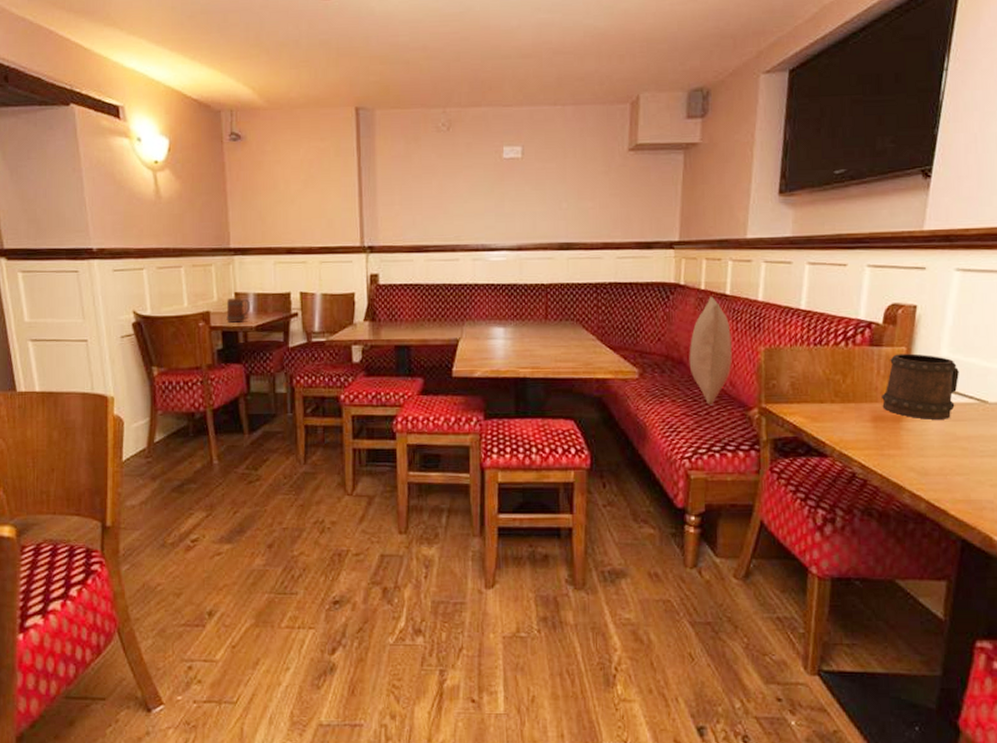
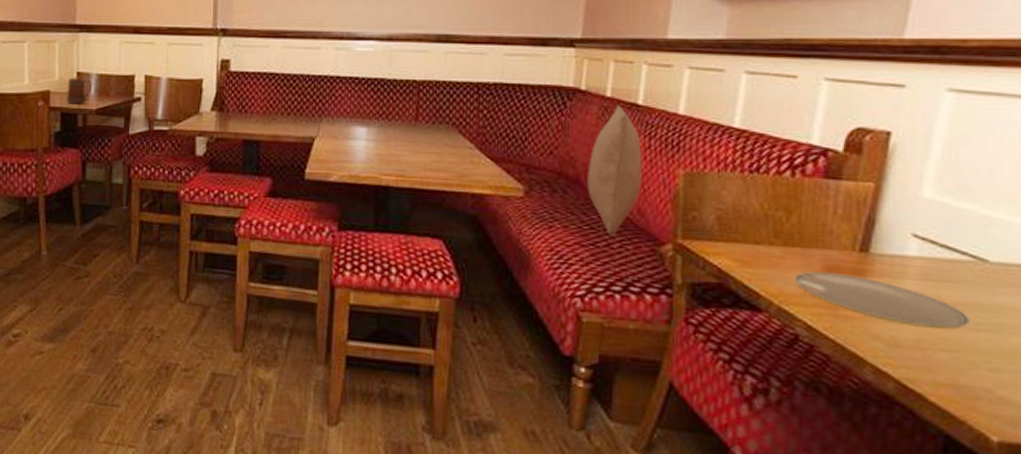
plate: none [850,420,977,458] -> present [793,271,970,329]
beer mug: present [882,353,959,420] -> none [838,190,948,278]

